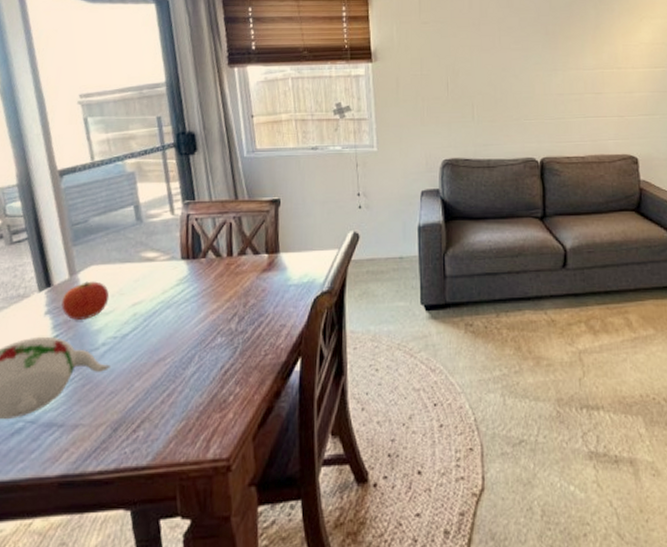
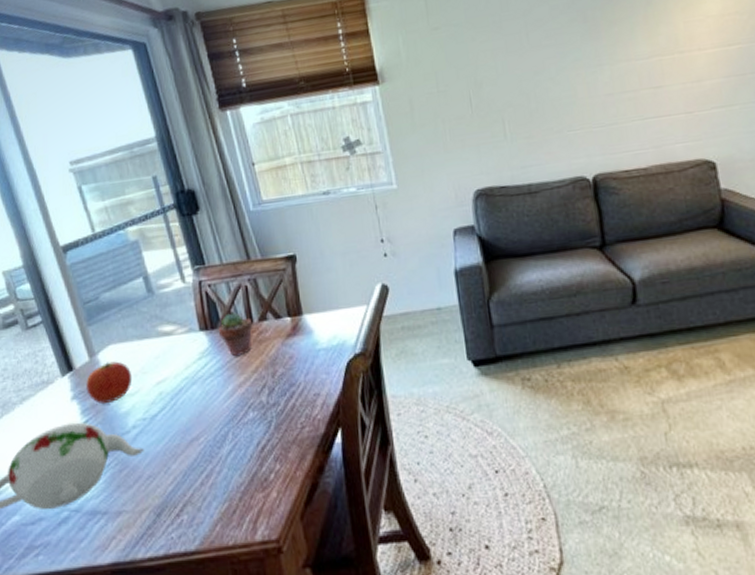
potted succulent: none [198,246,232,286] -> present [218,312,253,357]

